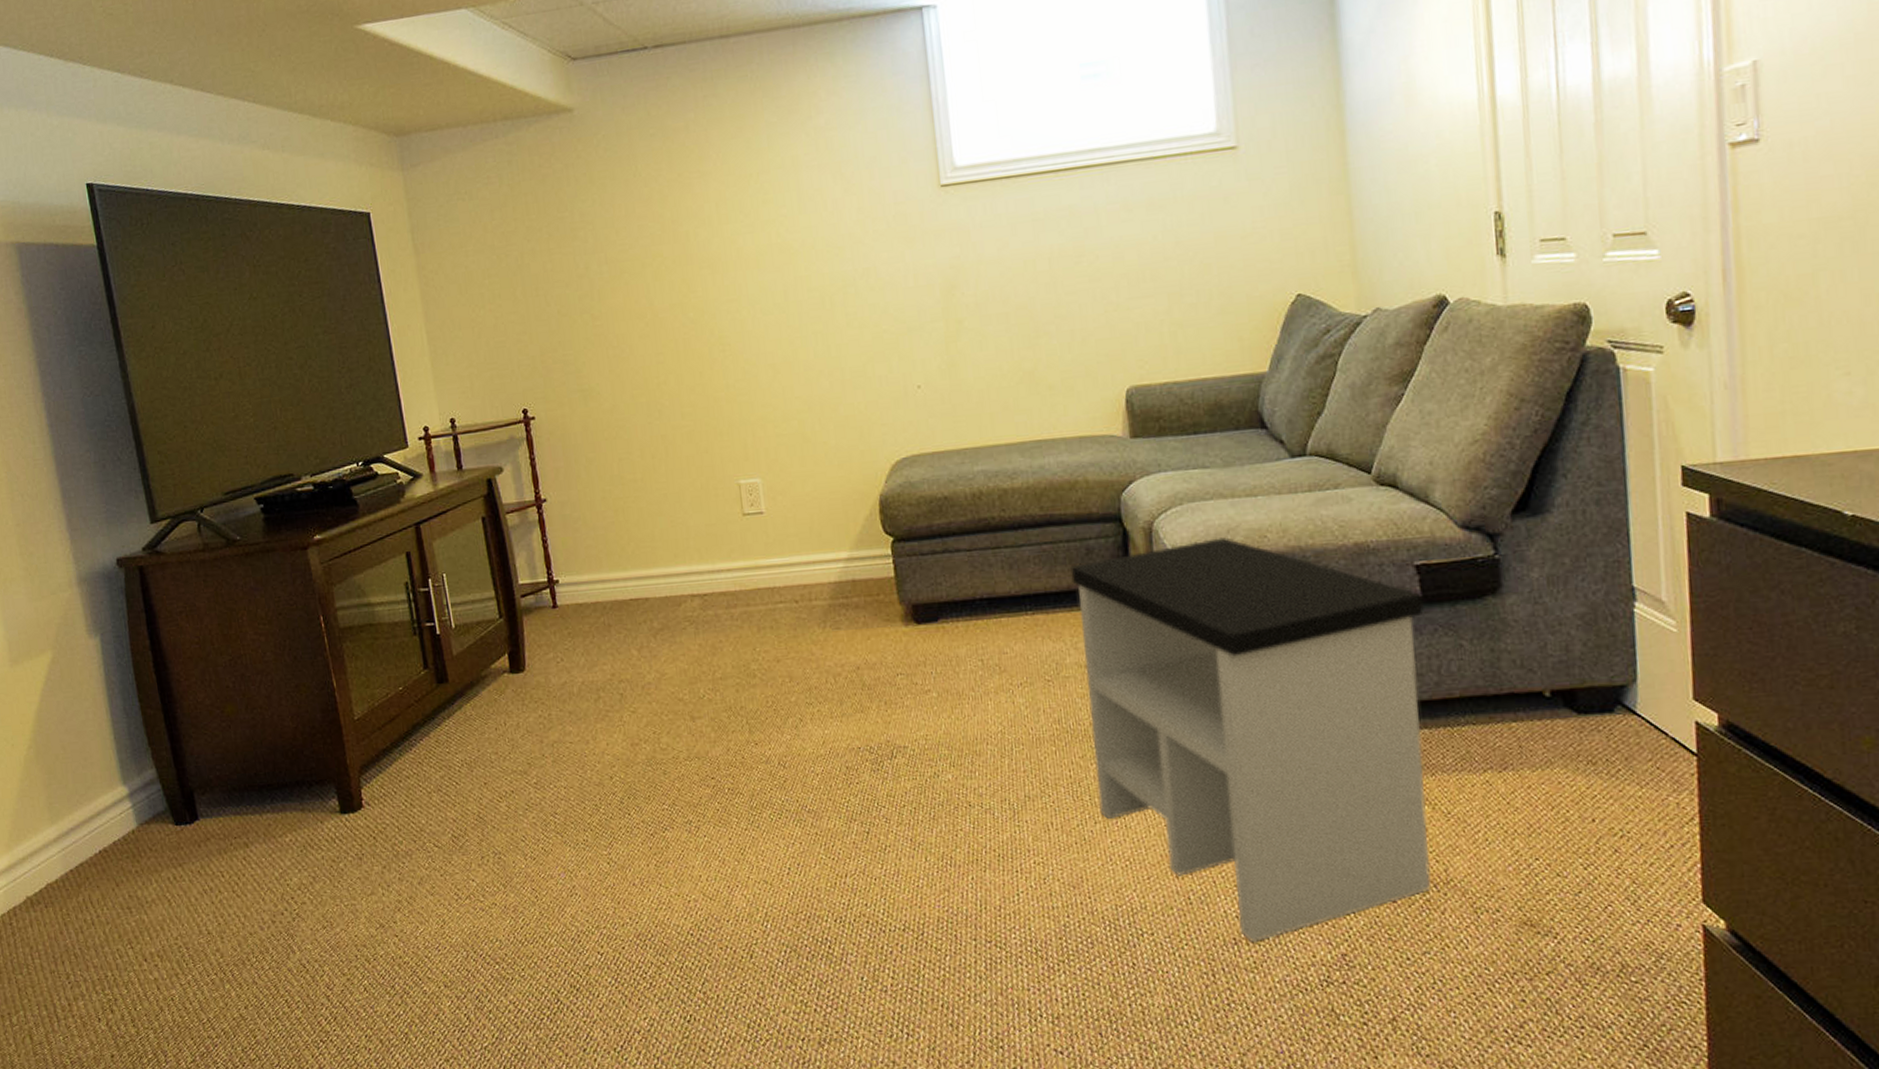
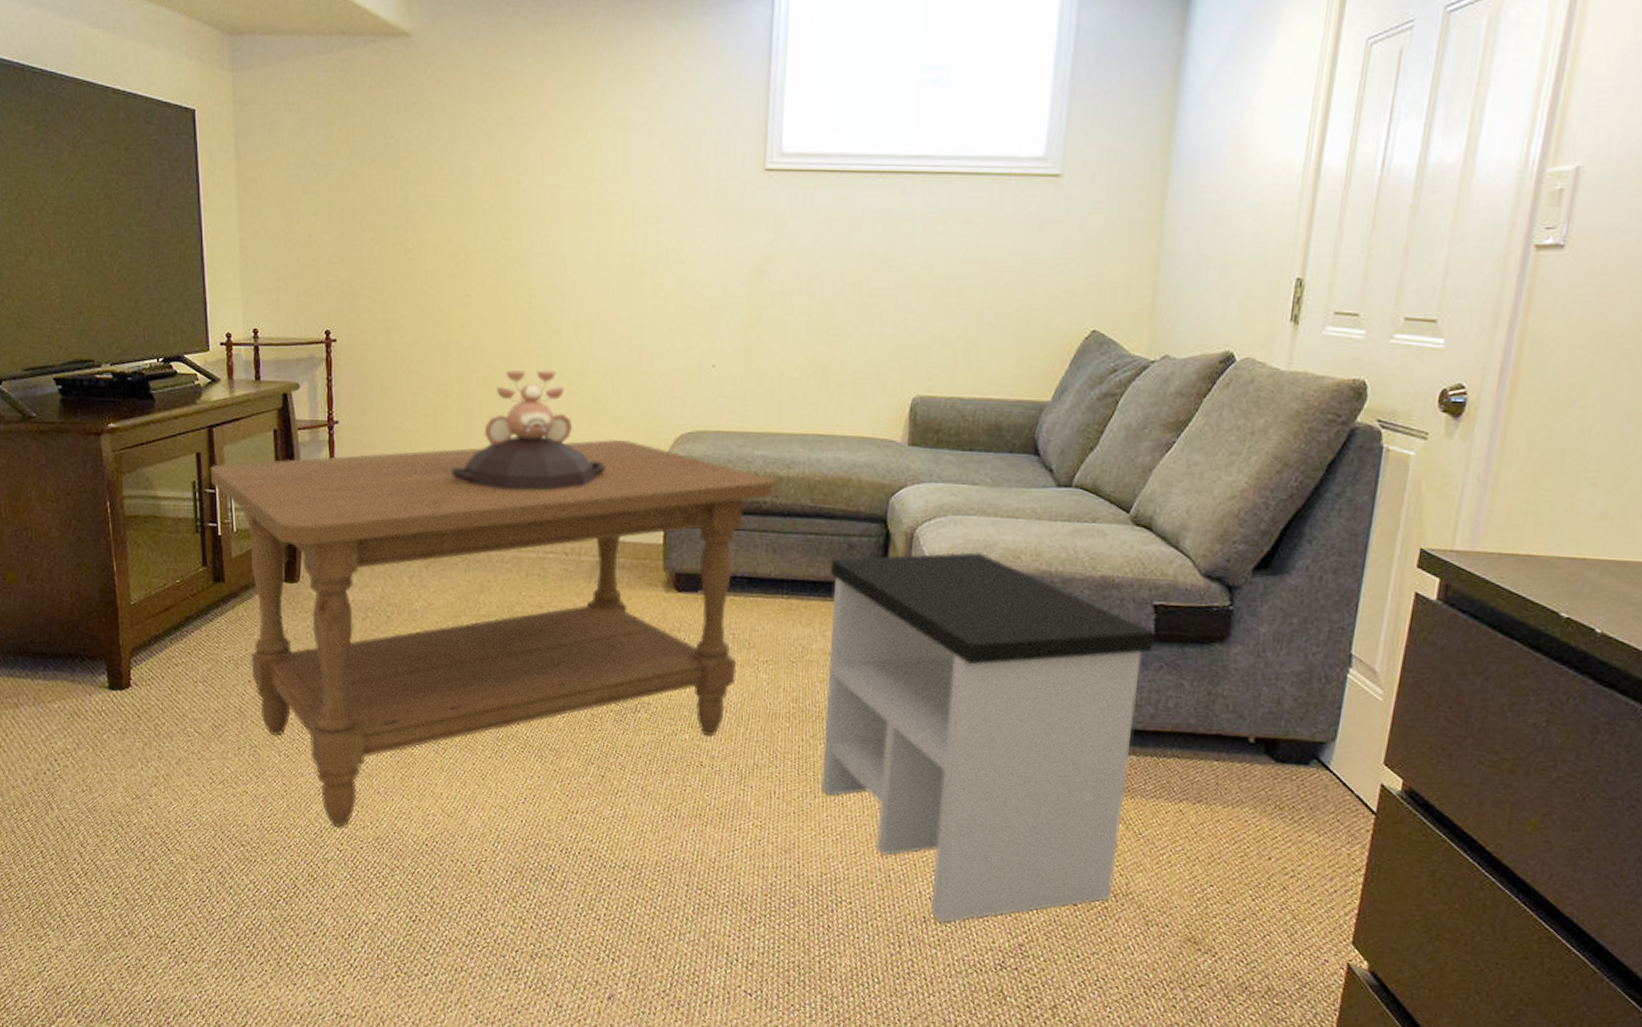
coffee table: none [421,475,1001,929] -> present [210,438,774,827]
decorative bowl: none [667,415,825,545] -> present [451,369,606,491]

